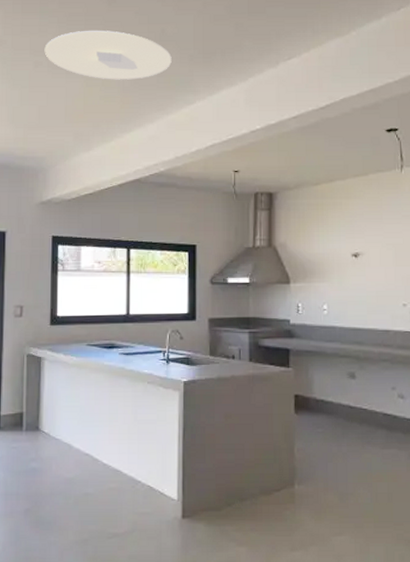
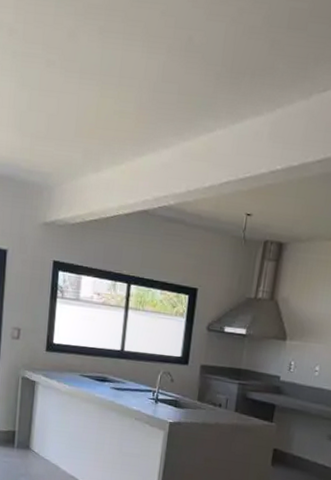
ceiling light: present [44,30,172,80] -> none [58,27,196,95]

